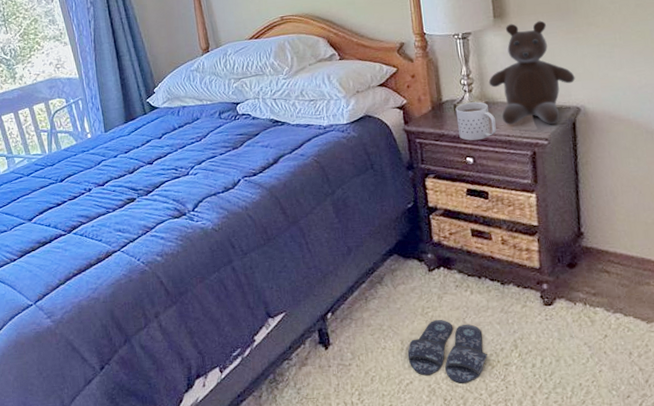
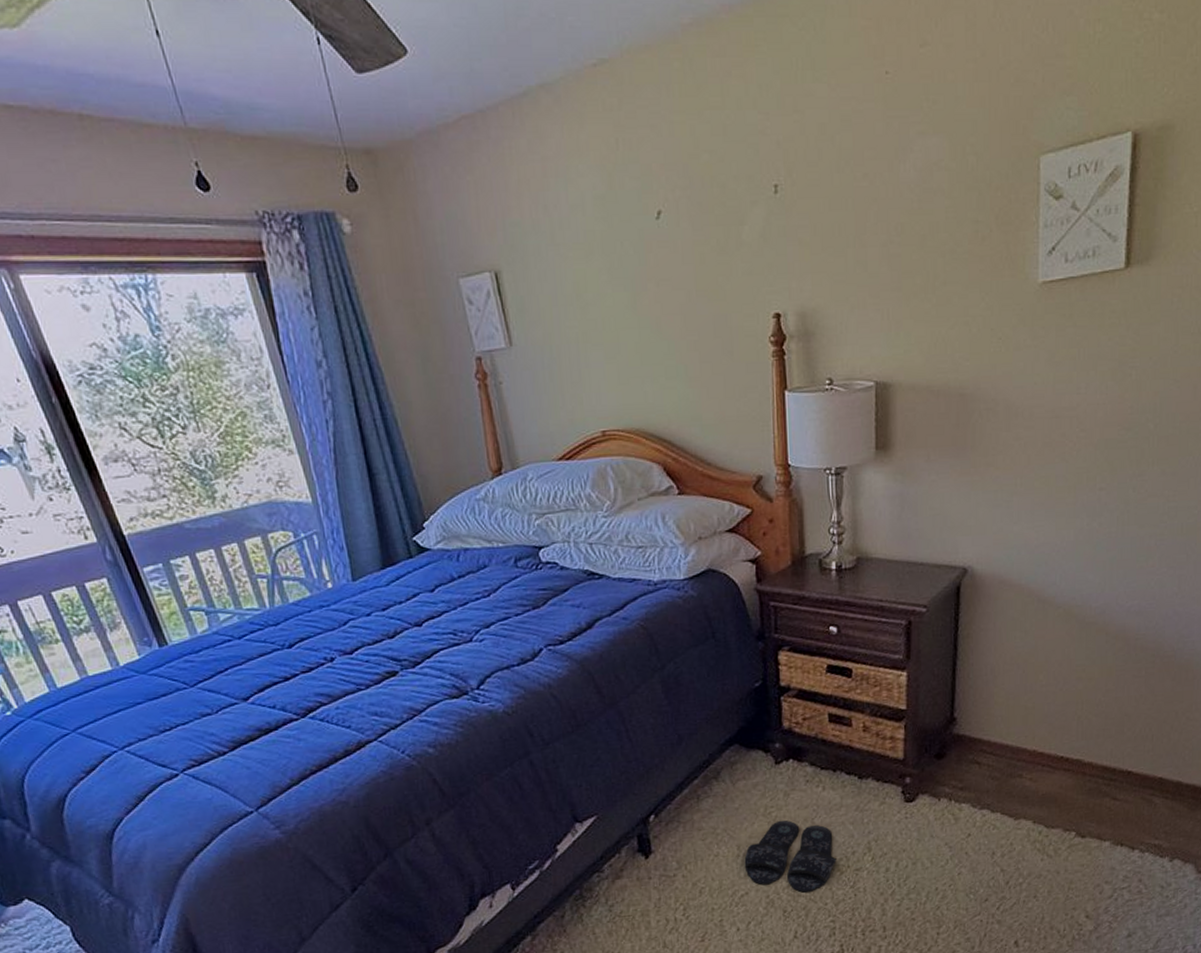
mug: present [455,102,496,141] -> none [820,557,868,606]
teddy bear: present [488,20,575,125] -> none [863,456,965,588]

